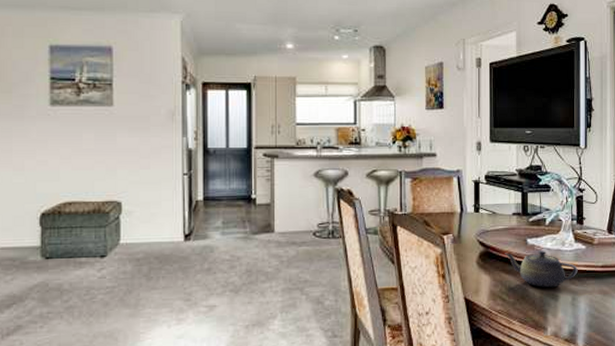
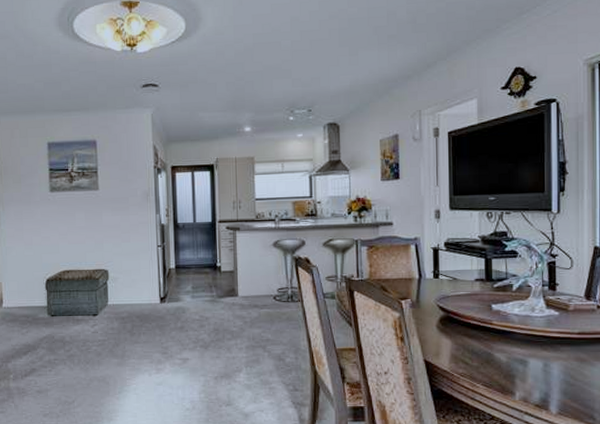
teapot: present [505,250,578,288] -> none [467,316,550,353]

